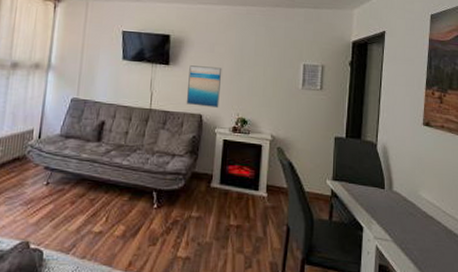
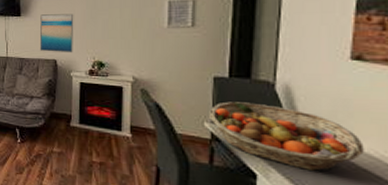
fruit basket: none [330,160,431,220] -> present [209,101,365,172]

